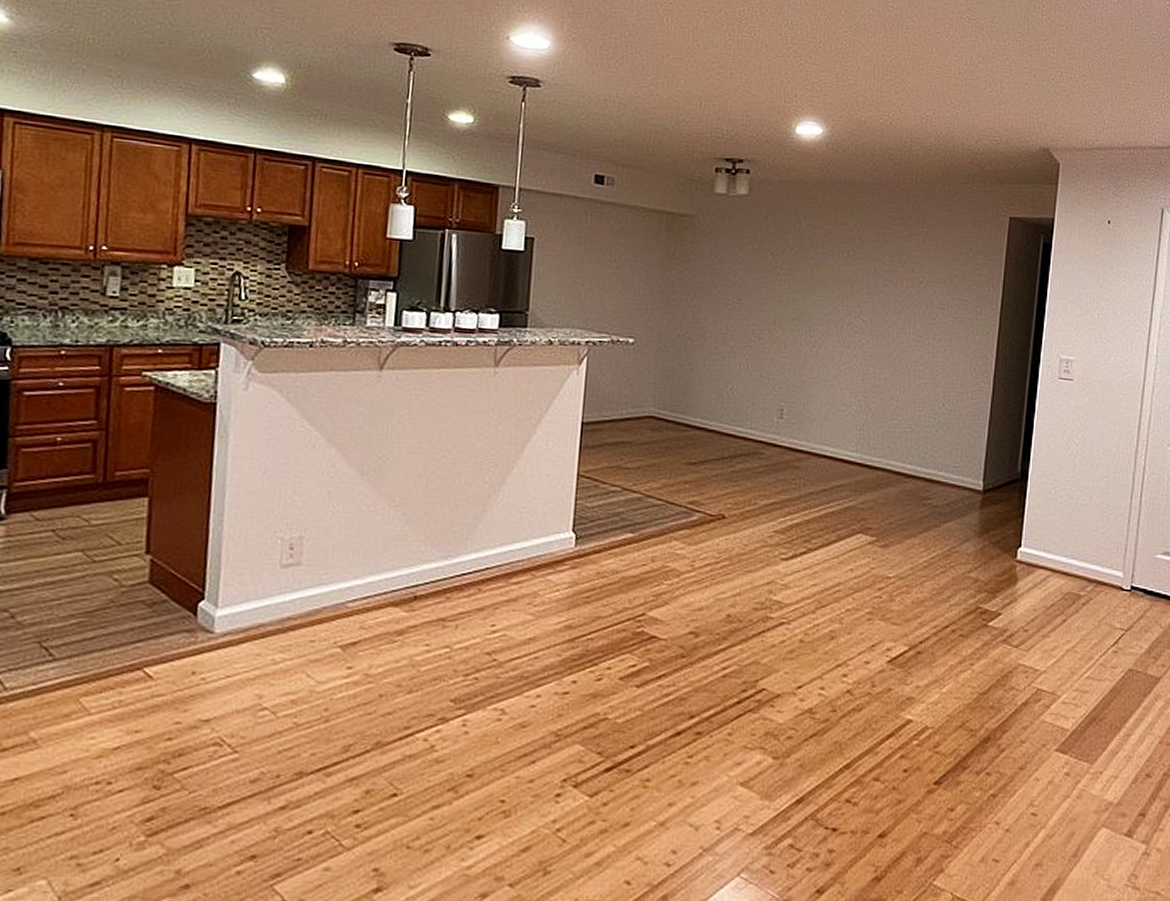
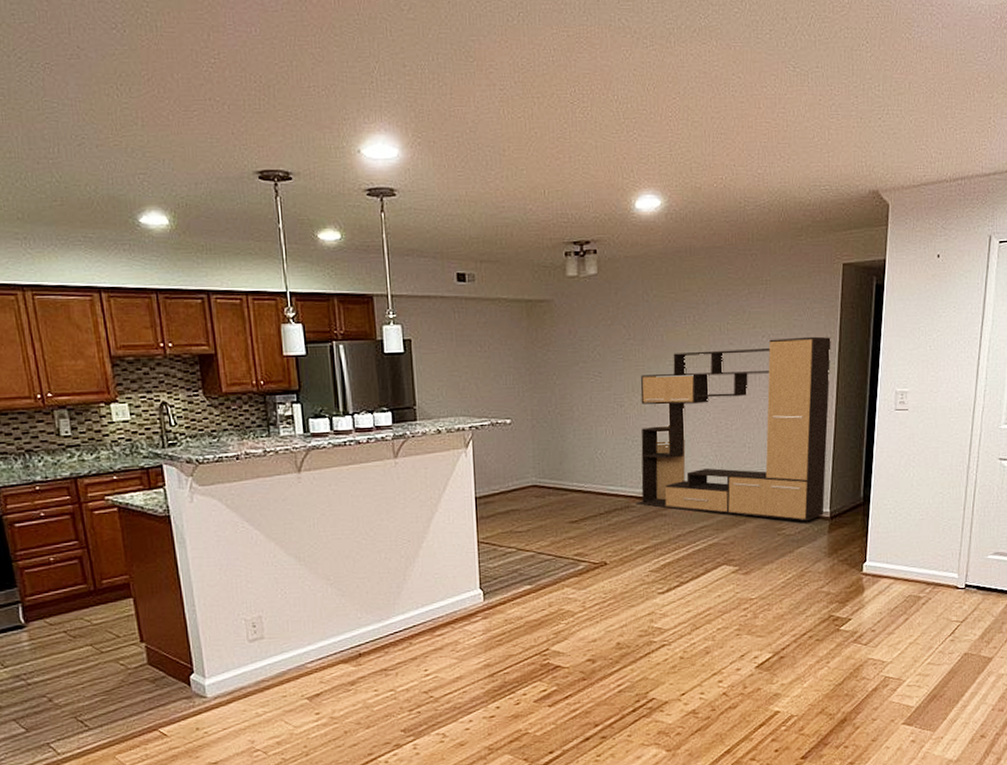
media console: none [765,286,994,493] -> present [635,336,831,522]

